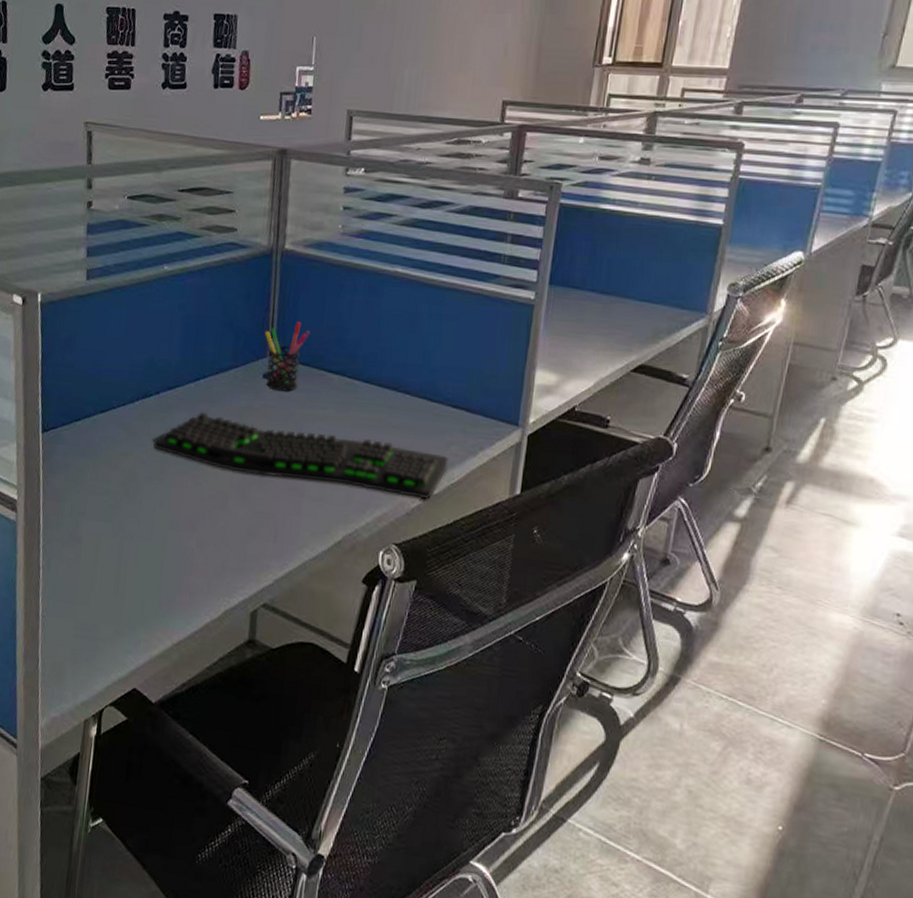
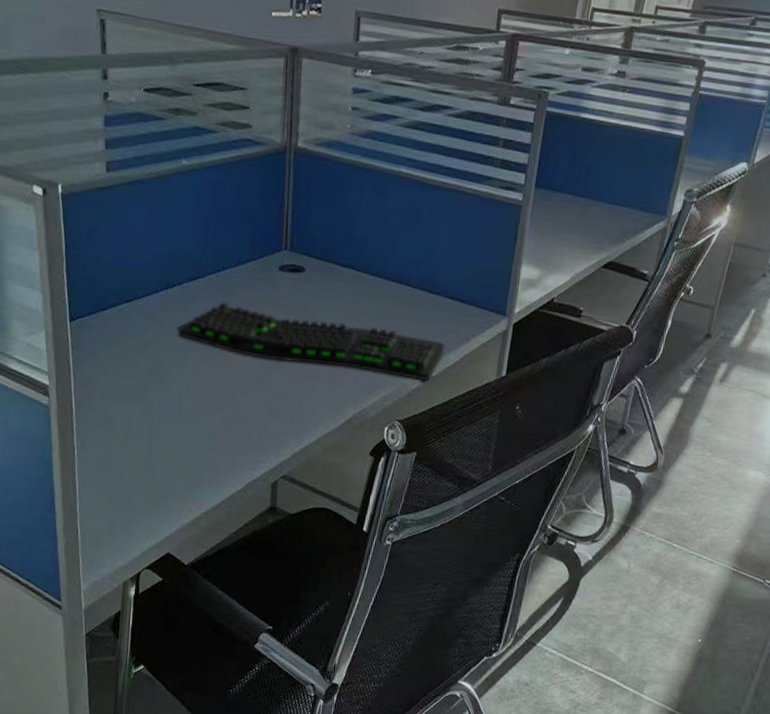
pen holder: present [265,322,310,391] -> none [280,218,322,283]

